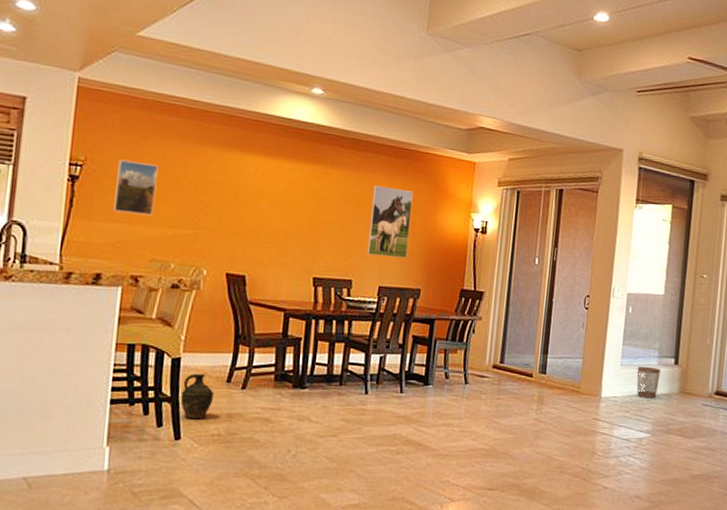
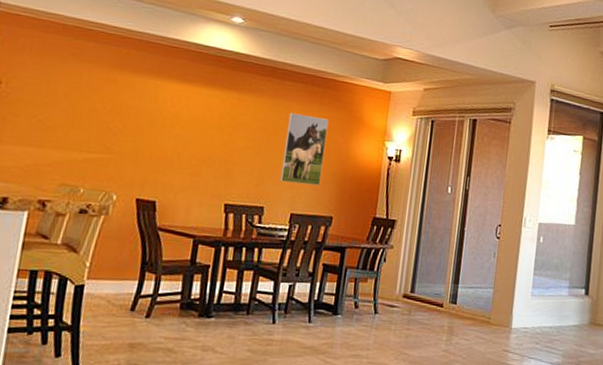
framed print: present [114,159,159,216] -> none [25,83,74,140]
ceramic jug: present [180,373,215,420] -> none [81,301,117,350]
wastebasket: present [637,367,661,399] -> none [547,297,571,330]

